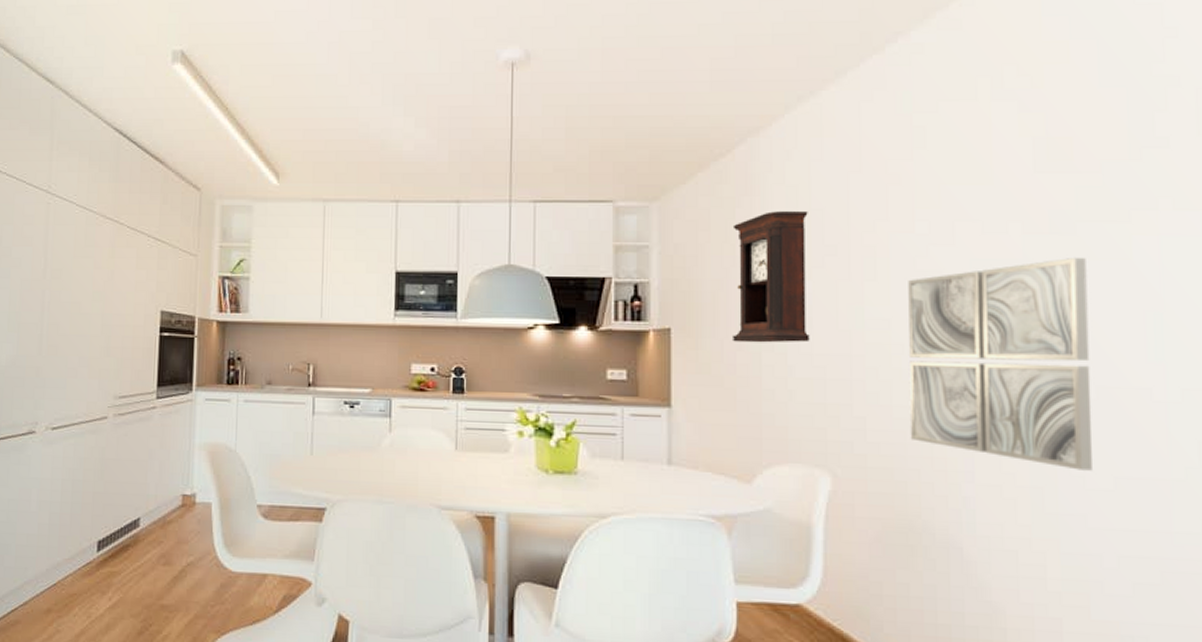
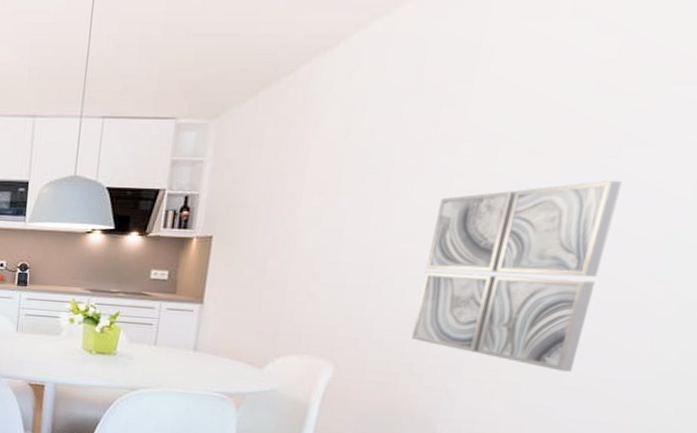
pendulum clock: present [731,211,810,343] -> none [266,130,359,252]

